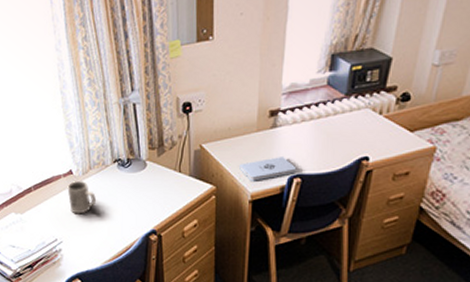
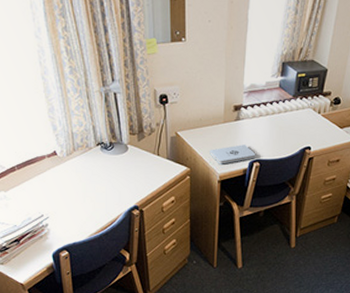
mug: present [67,181,96,214] -> none [52,162,81,192]

